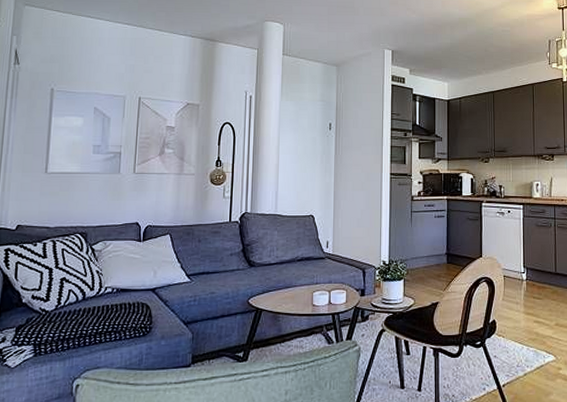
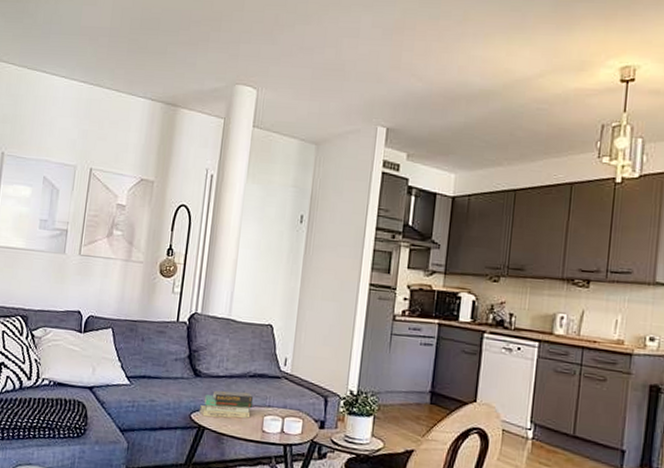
books: none [256,275,303,300] -> present [200,390,254,419]

